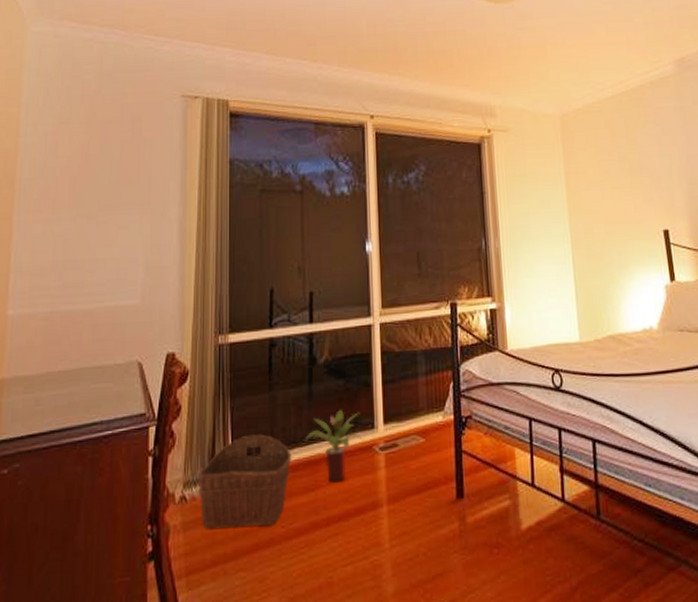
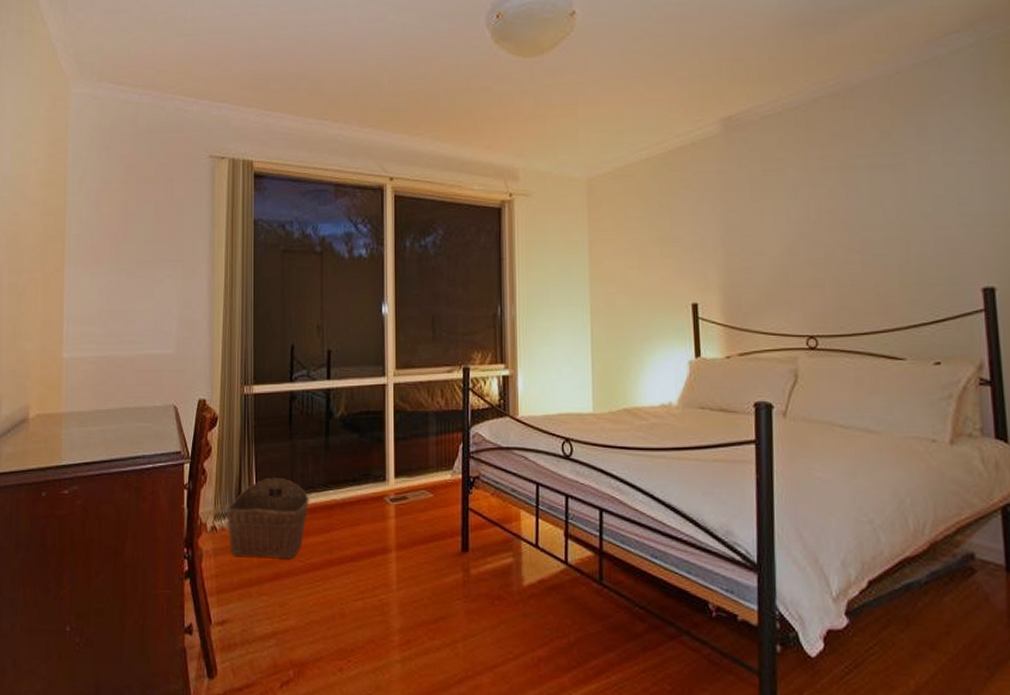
potted plant: present [304,409,364,483] -> none [321,460,376,527]

